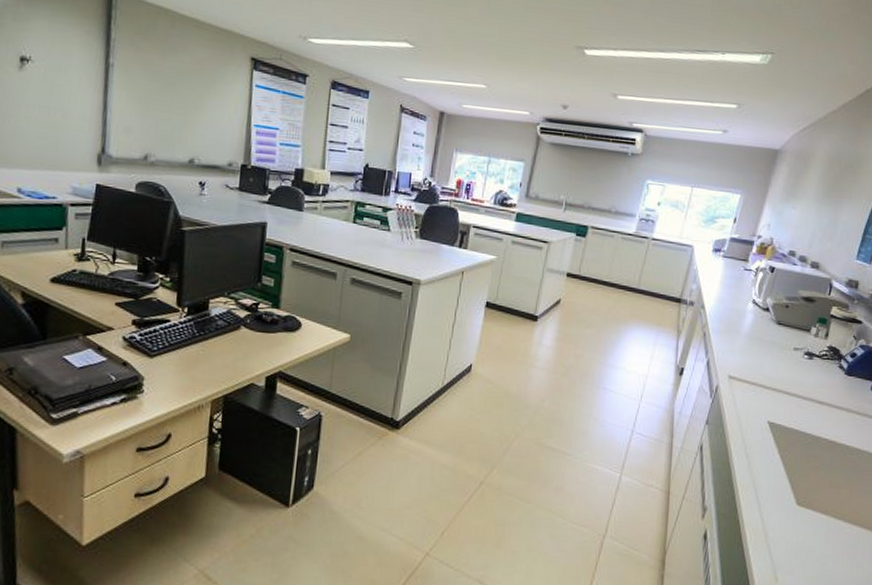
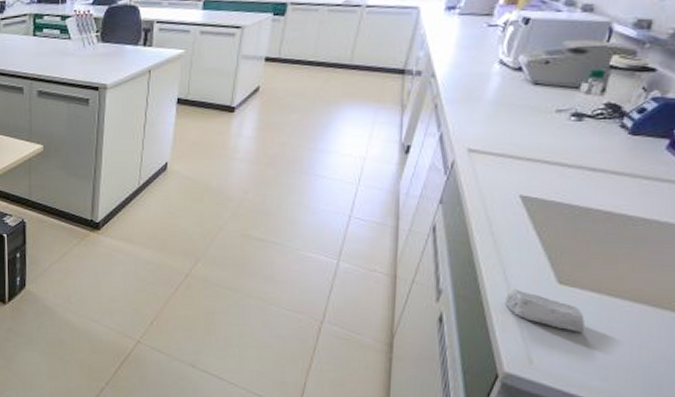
soap bar: none [757,508,818,551] -> present [505,288,586,332]

